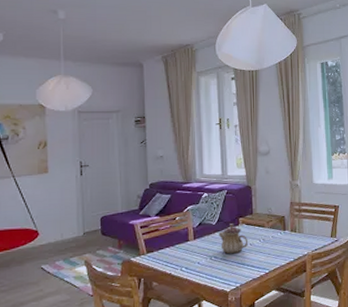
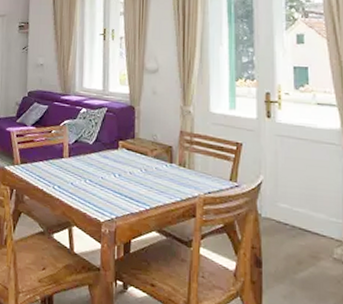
teapot: present [218,223,249,254] -> none [94,146,128,180]

